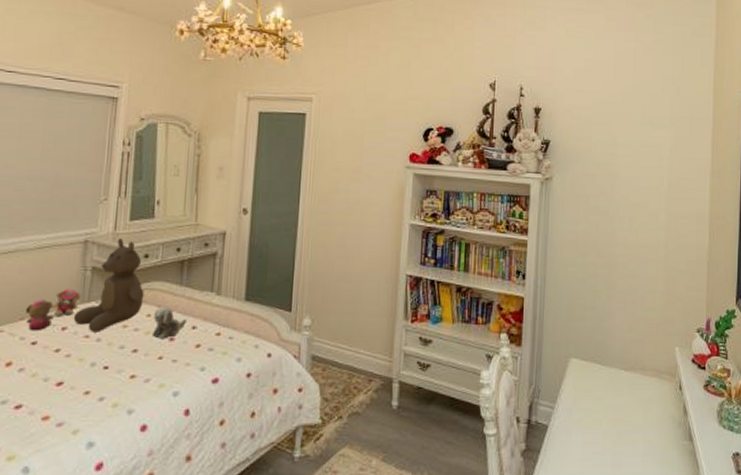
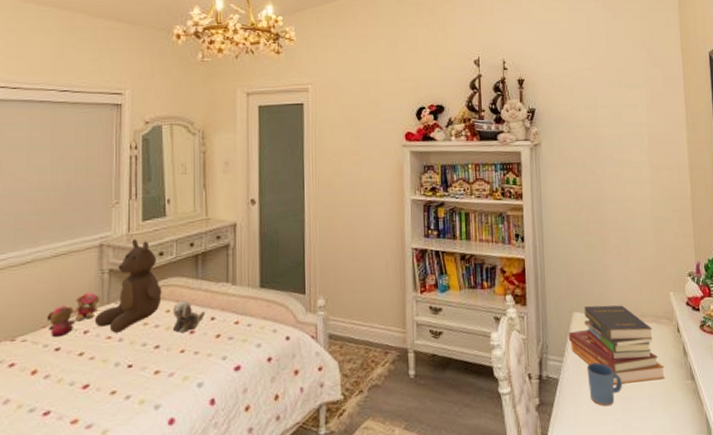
books: none [563,352,661,437] -> present [569,305,665,385]
mug: none [578,413,615,458] -> present [586,363,622,406]

